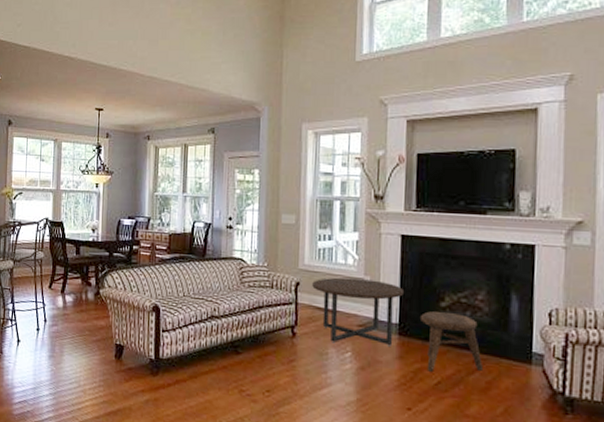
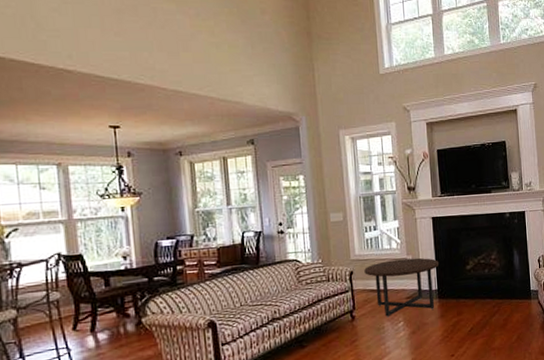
stool: present [419,311,484,372] -> none [452,272,501,322]

